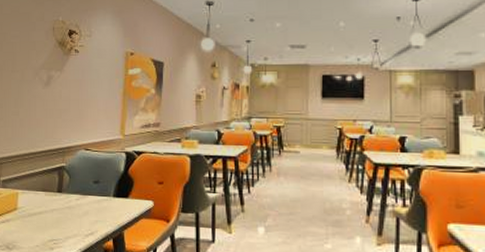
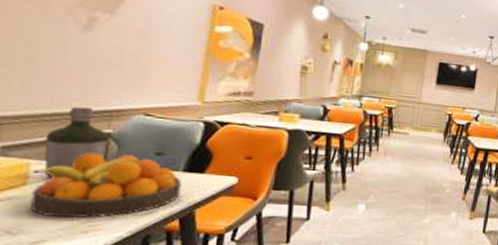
fruit bowl: none [20,183,113,237] -> present [31,153,181,218]
bottle: none [26,146,63,203] -> present [44,106,108,177]

